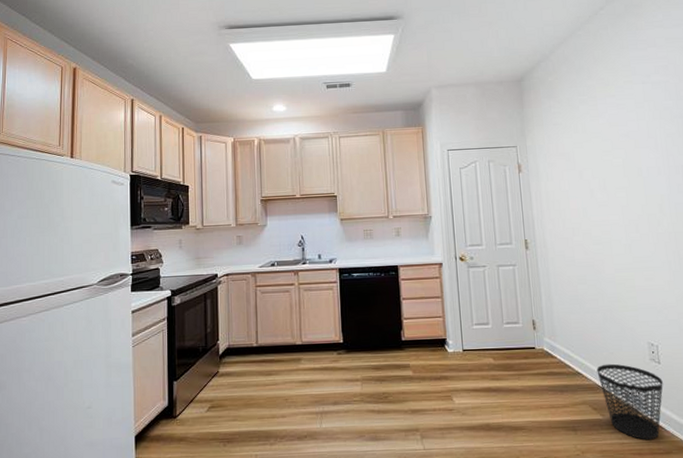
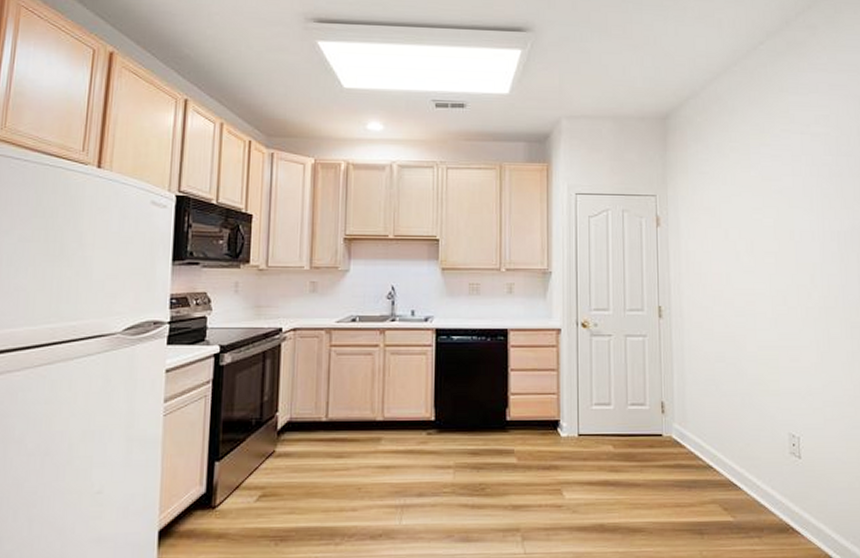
wastebasket: present [596,363,663,440] -> none [730,456,803,547]

